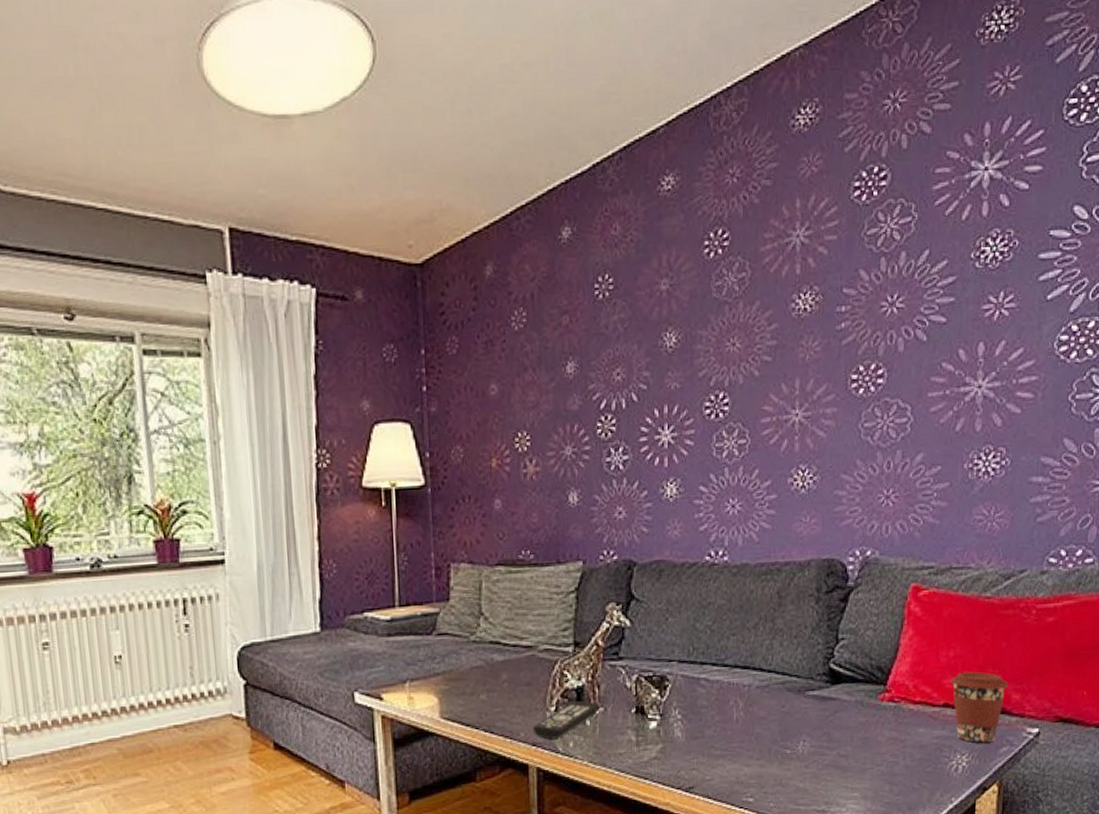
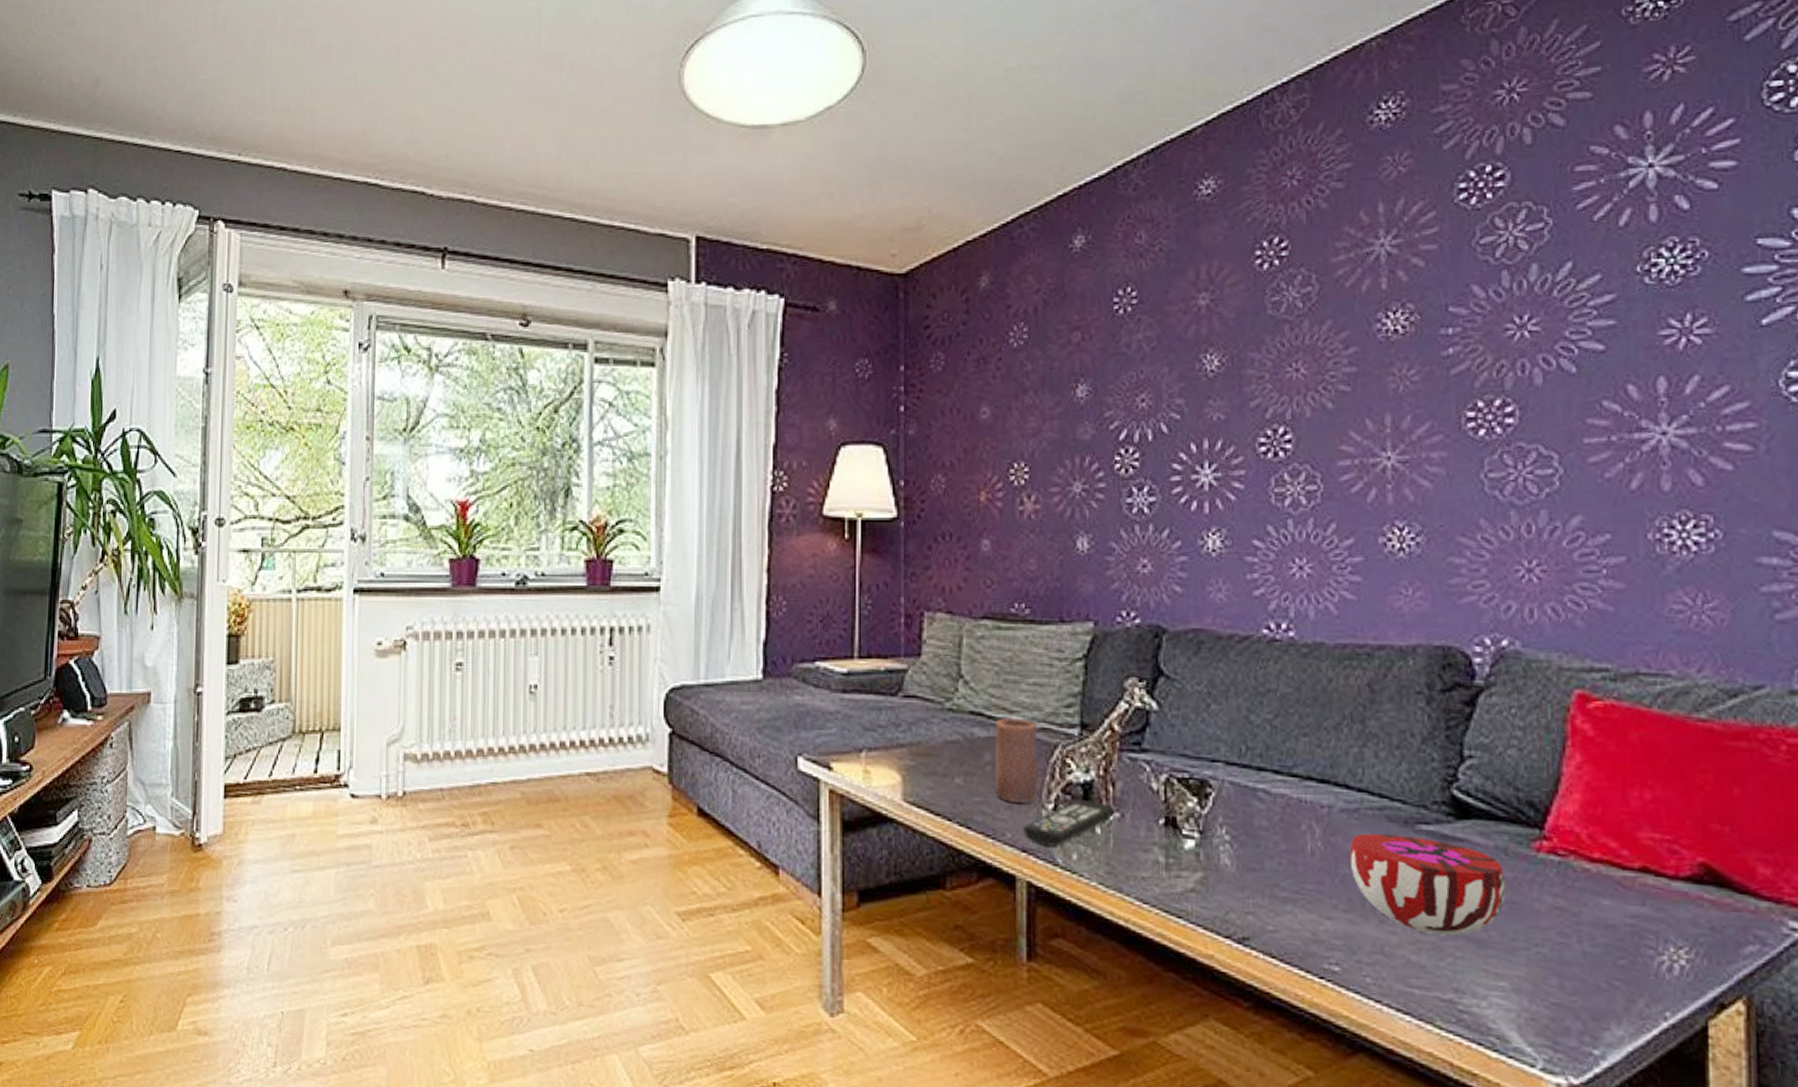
candle: none [509,643,543,709] -> present [995,718,1037,803]
decorative bowl: none [761,700,861,767] -> present [1349,833,1506,935]
coffee cup: present [950,671,1009,743] -> none [1649,824,1751,935]

